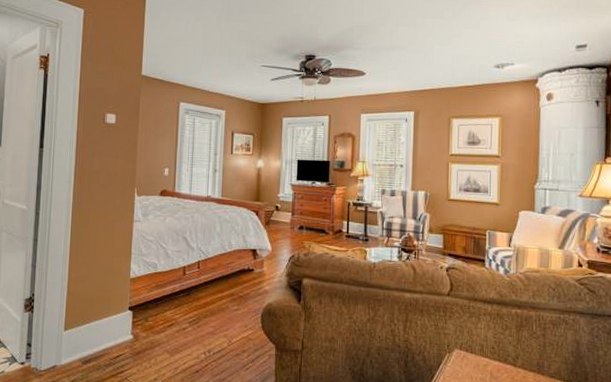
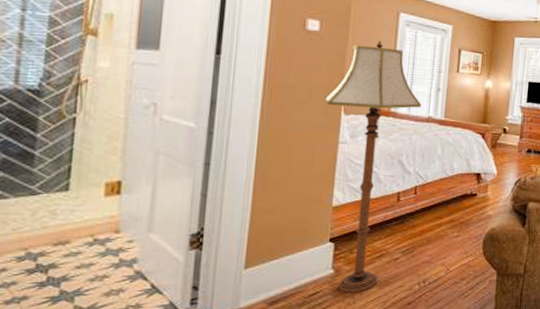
floor lamp: none [121,128,201,358] -> present [324,40,421,294]

